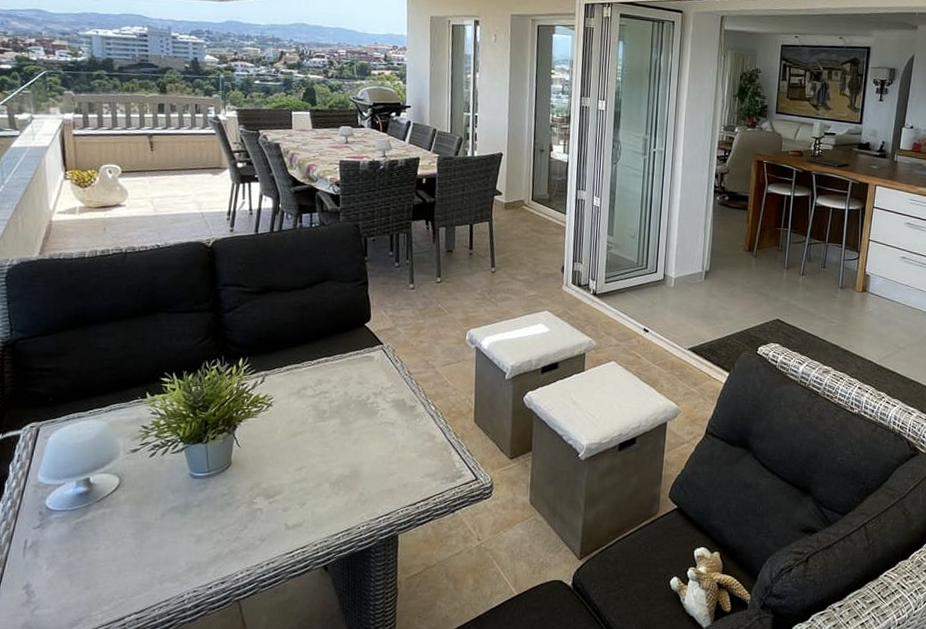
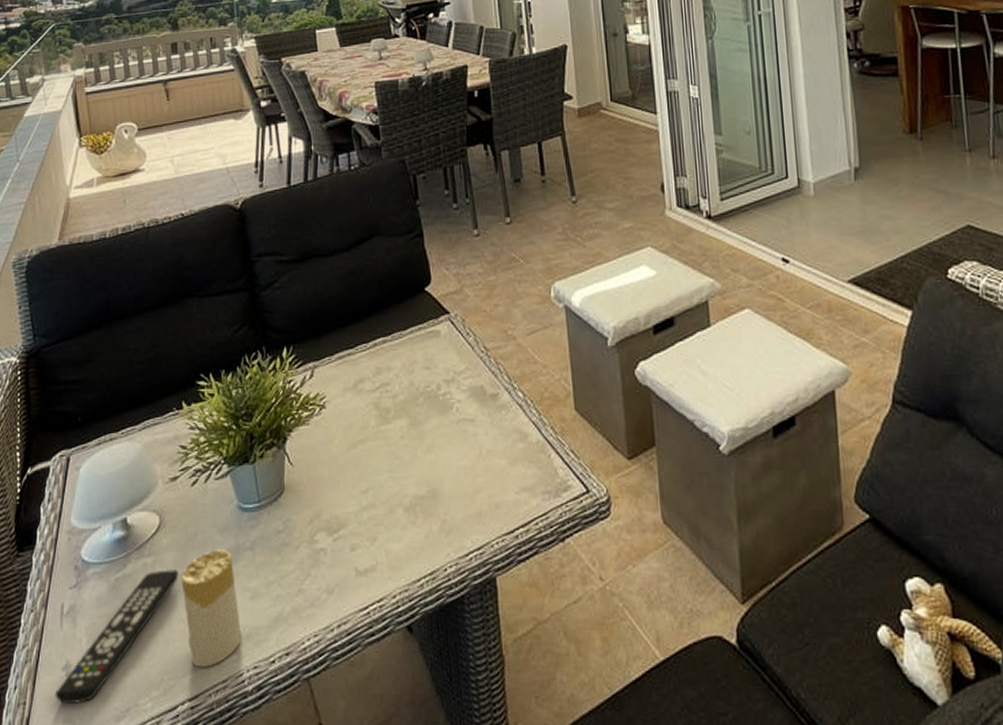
remote control: none [15,517,133,614] -> present [55,568,179,703]
candle: none [135,505,185,590] -> present [181,549,242,667]

